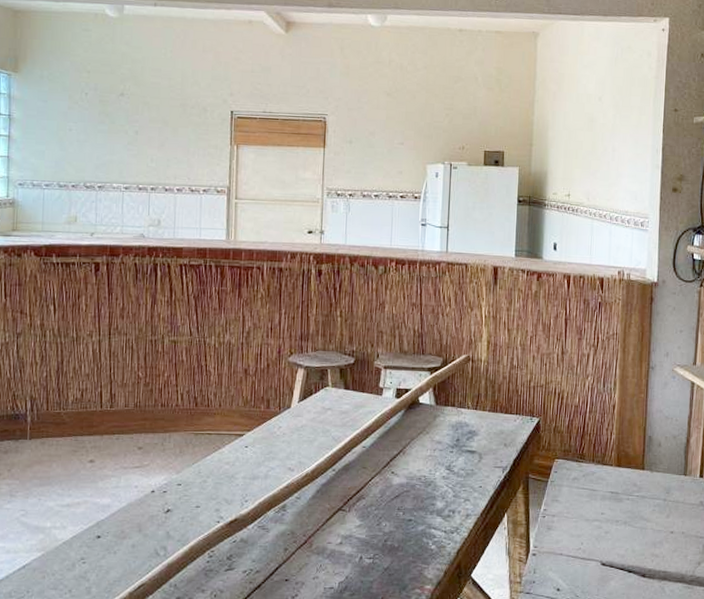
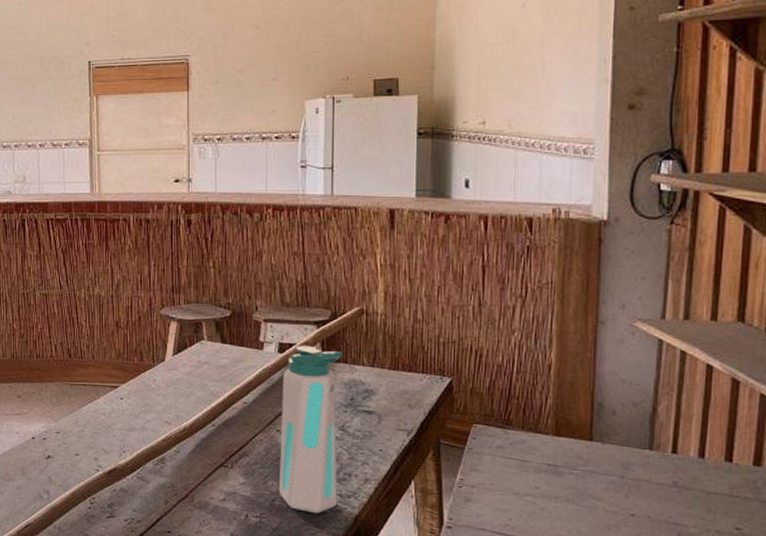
water bottle: none [392,390,451,551] -> present [280,345,342,514]

